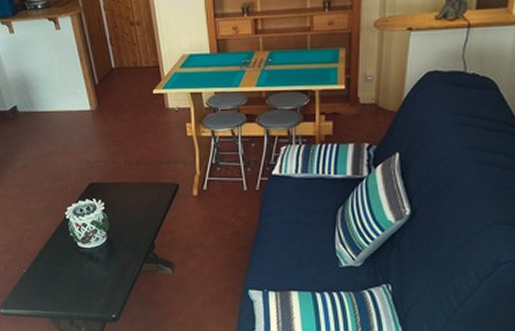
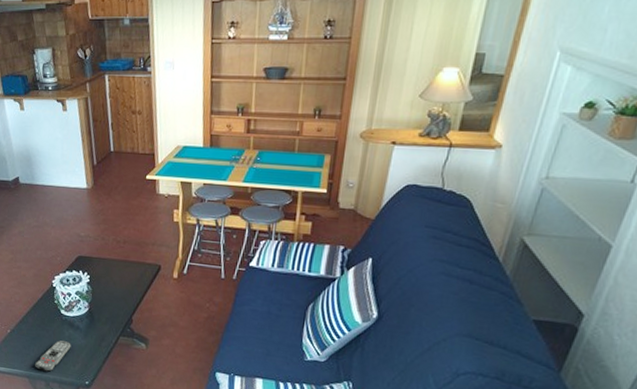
remote control: none [55,275,93,309] -> present [34,340,71,372]

